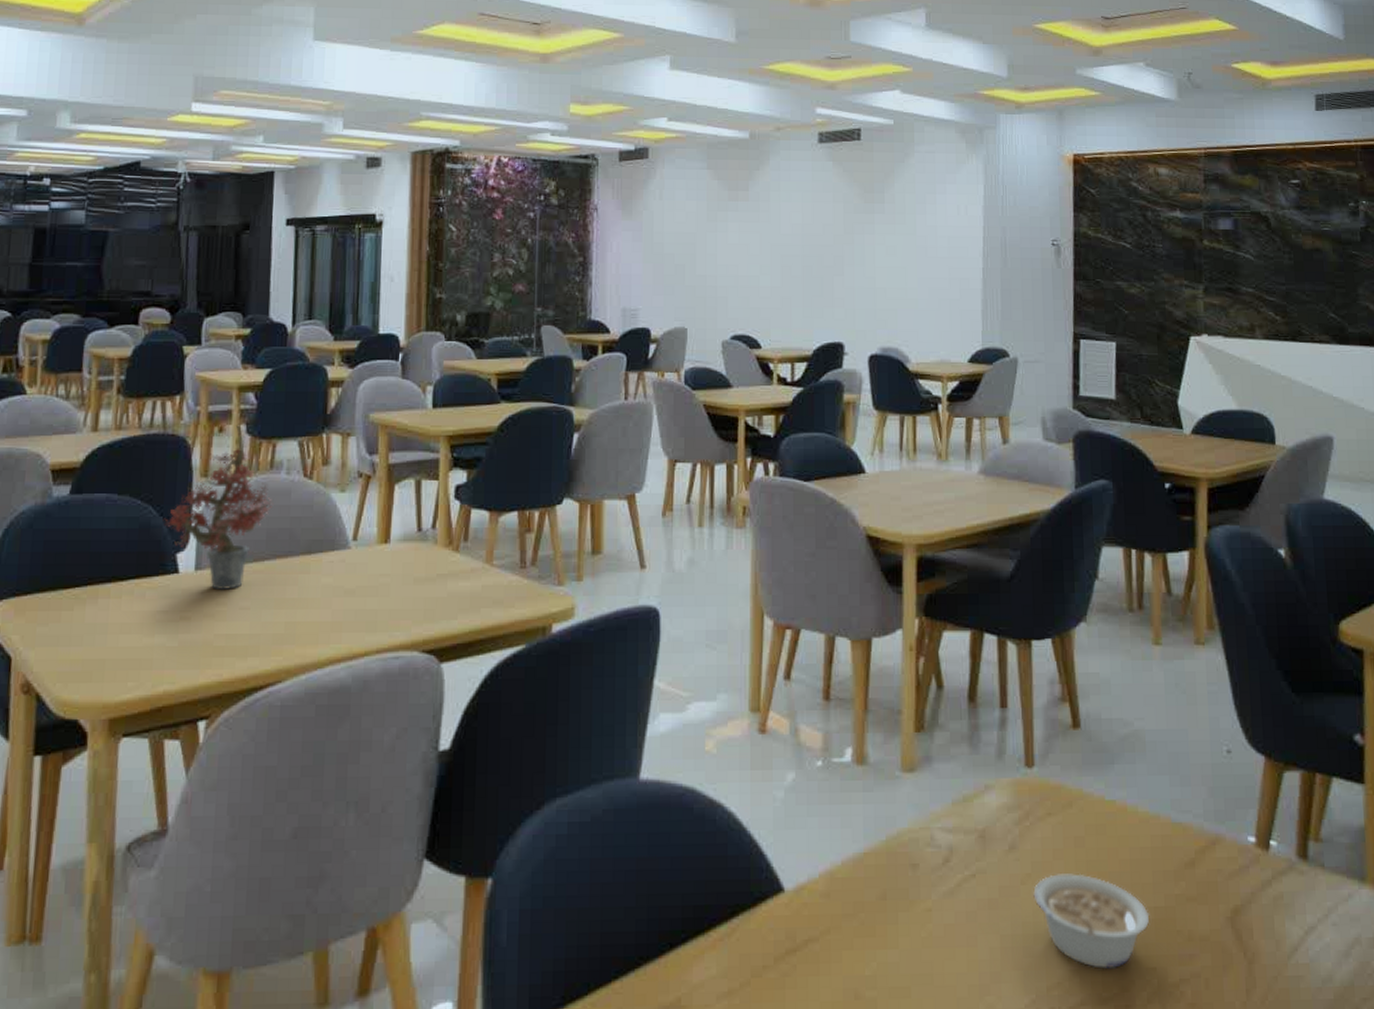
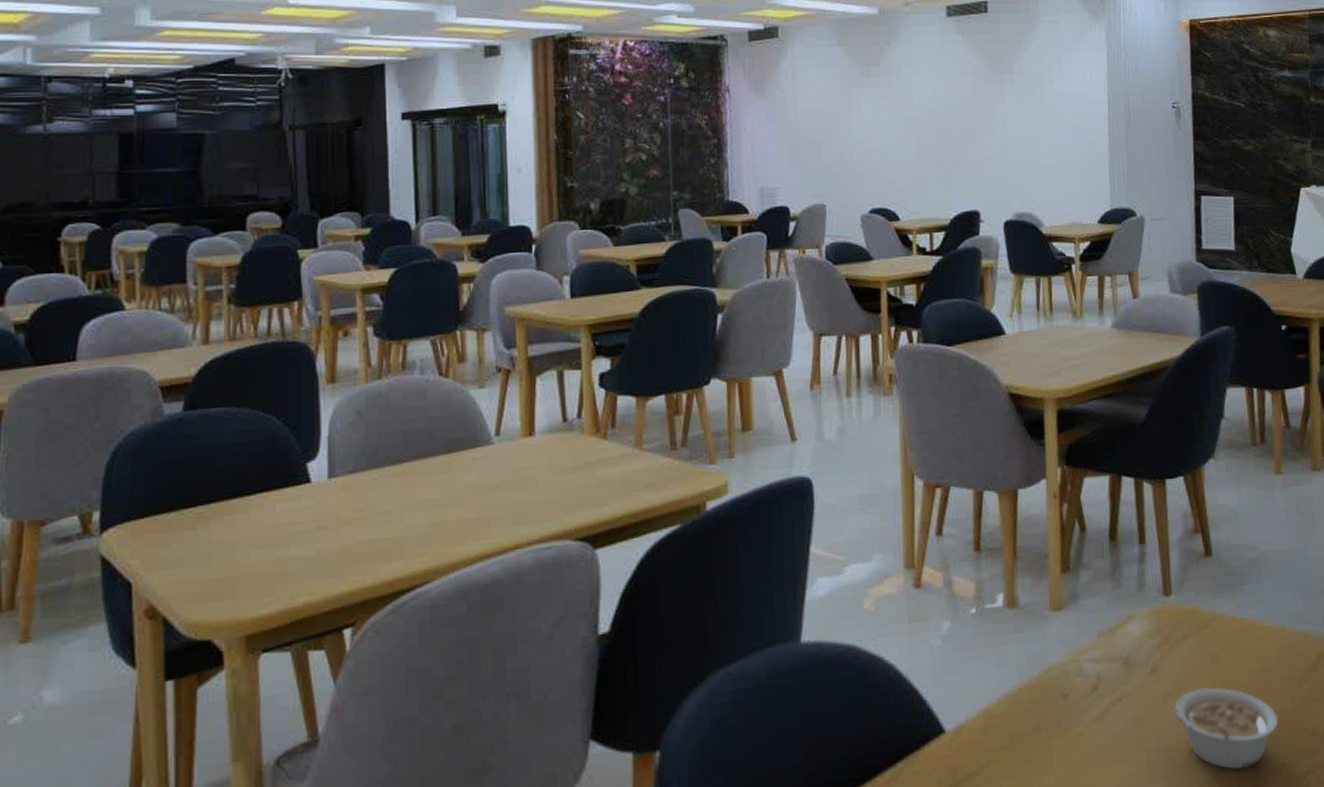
potted plant: present [163,425,274,591] -> none [289,328,408,497]

